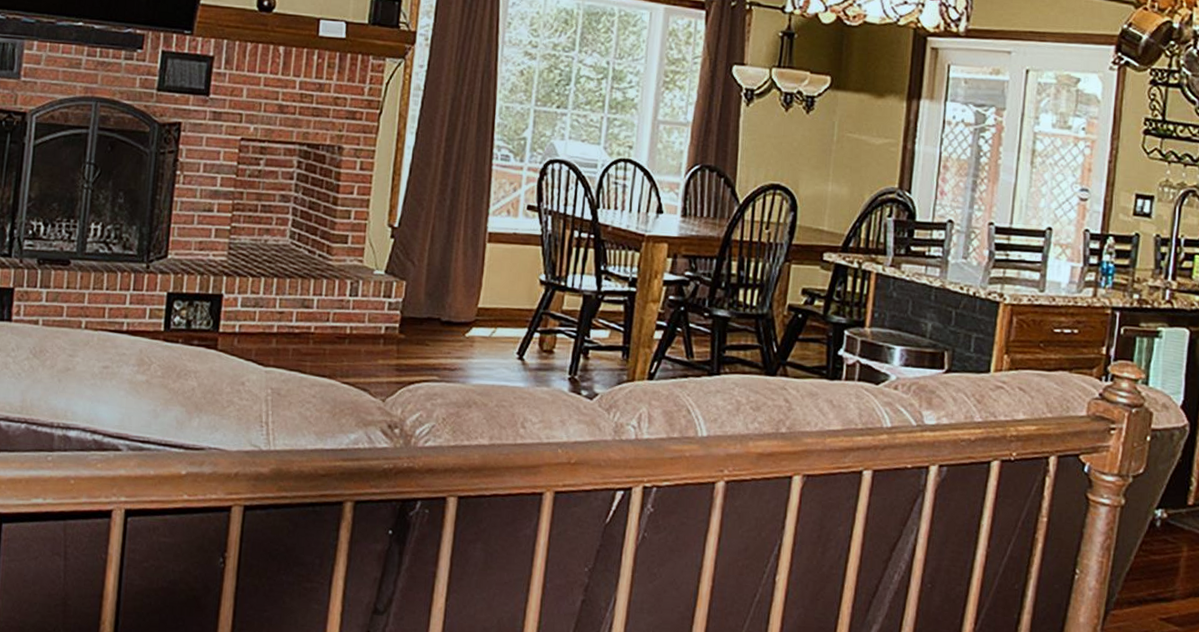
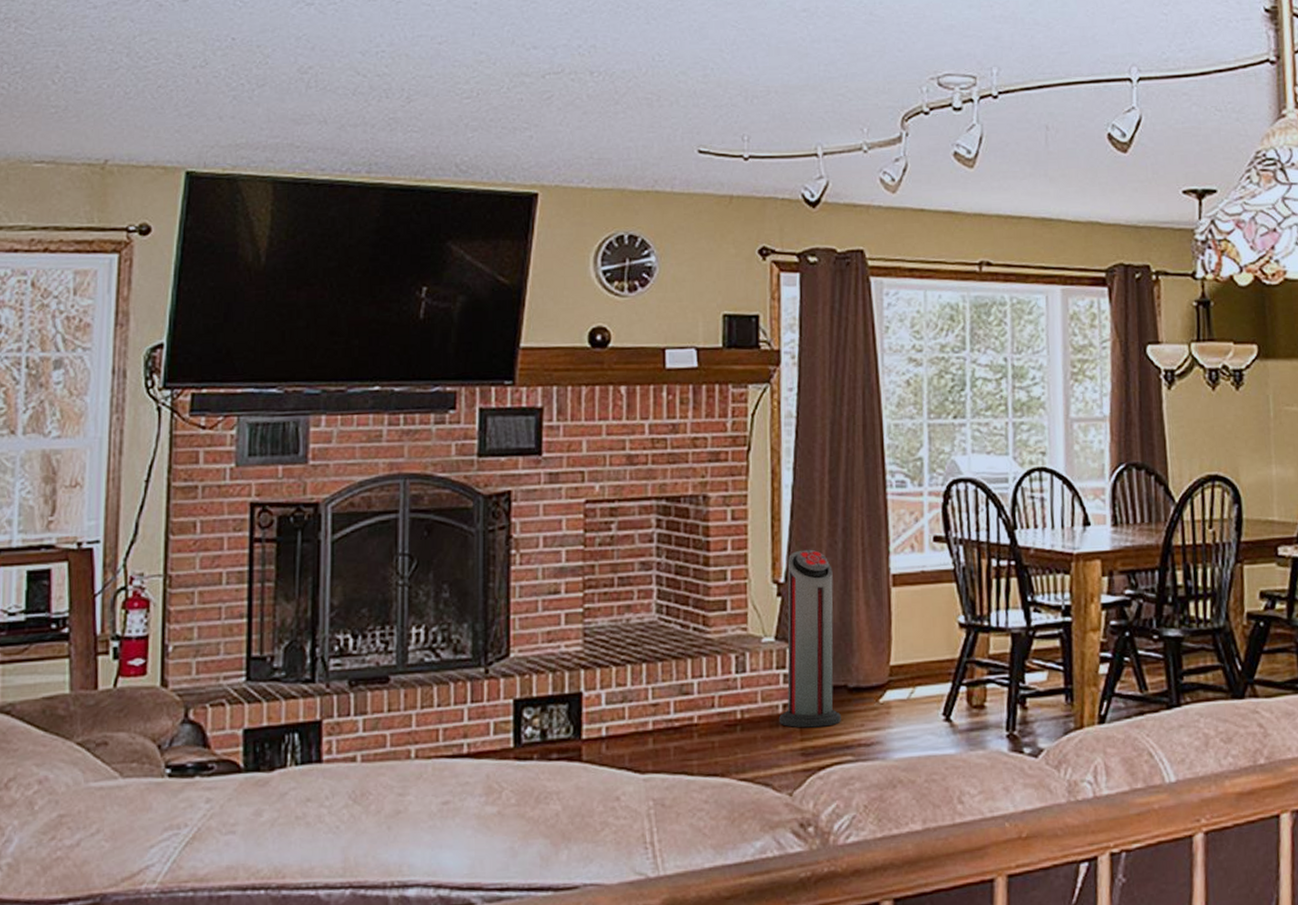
air purifier: none [381,202,439,350] -> present [779,549,841,728]

